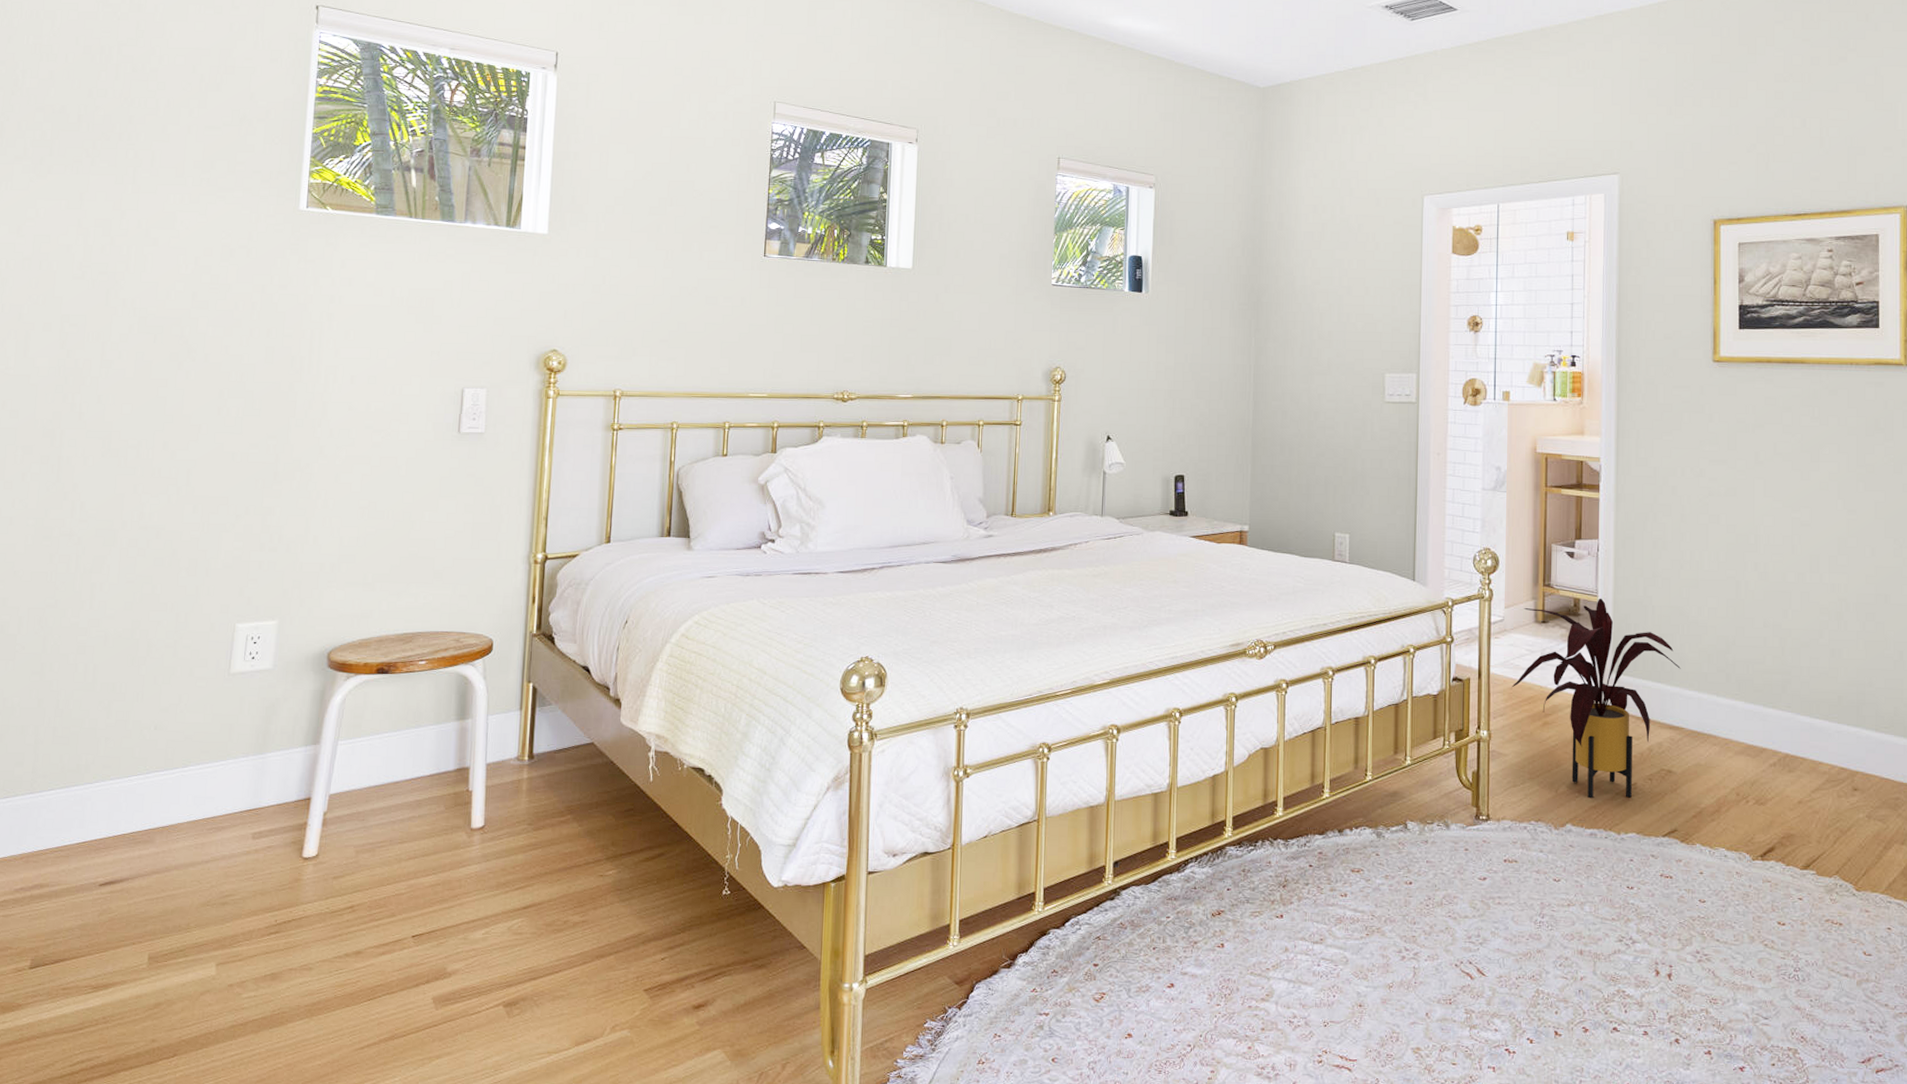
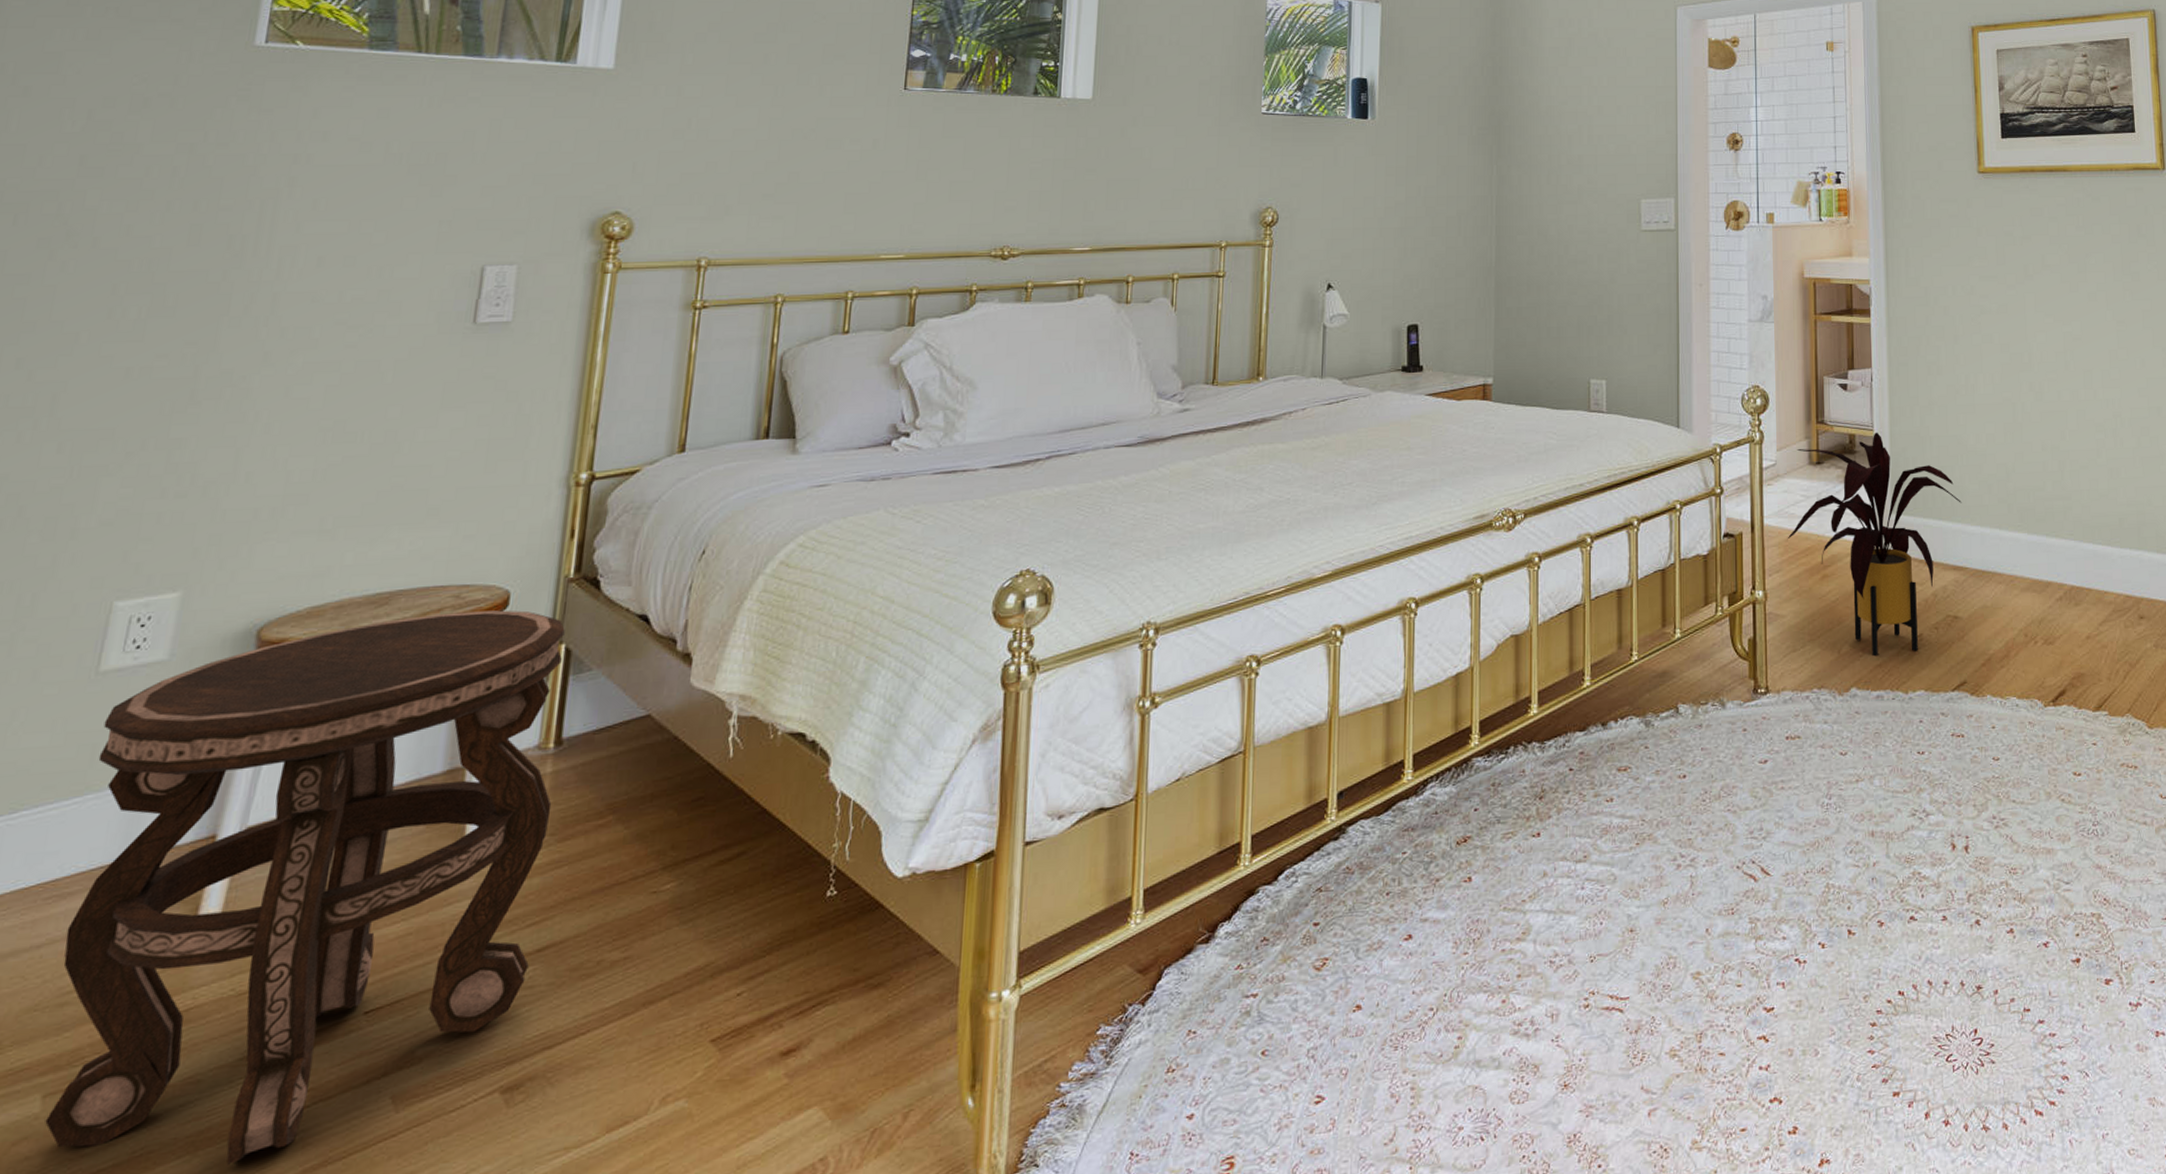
side table: none [219,652,532,1029] -> present [45,610,565,1165]

